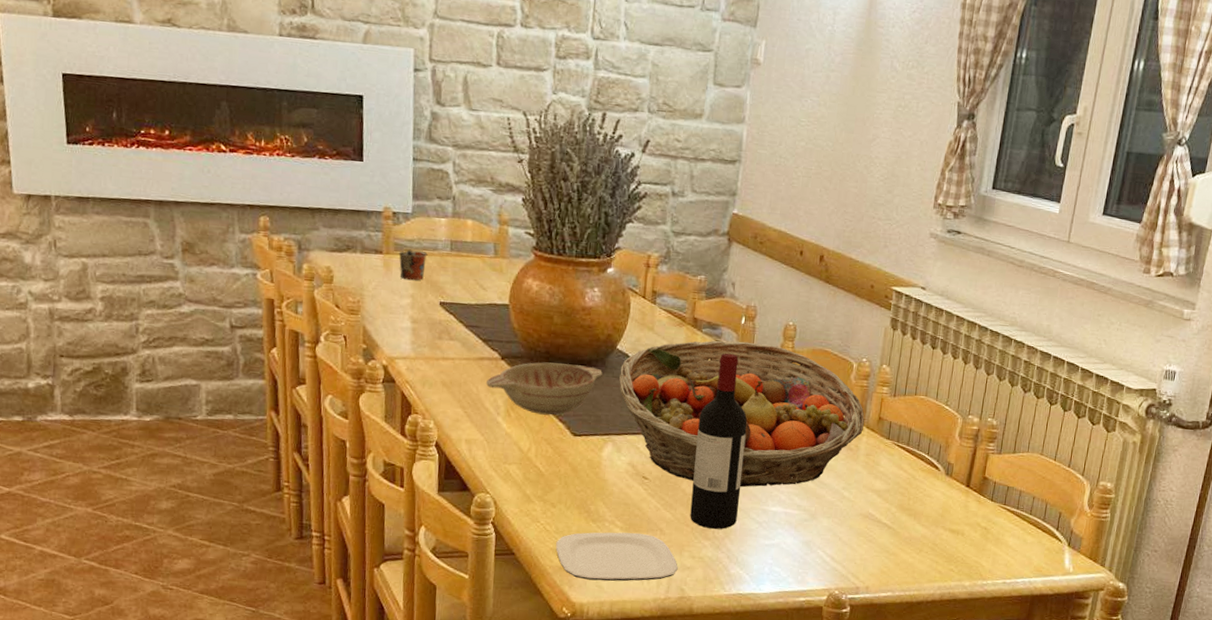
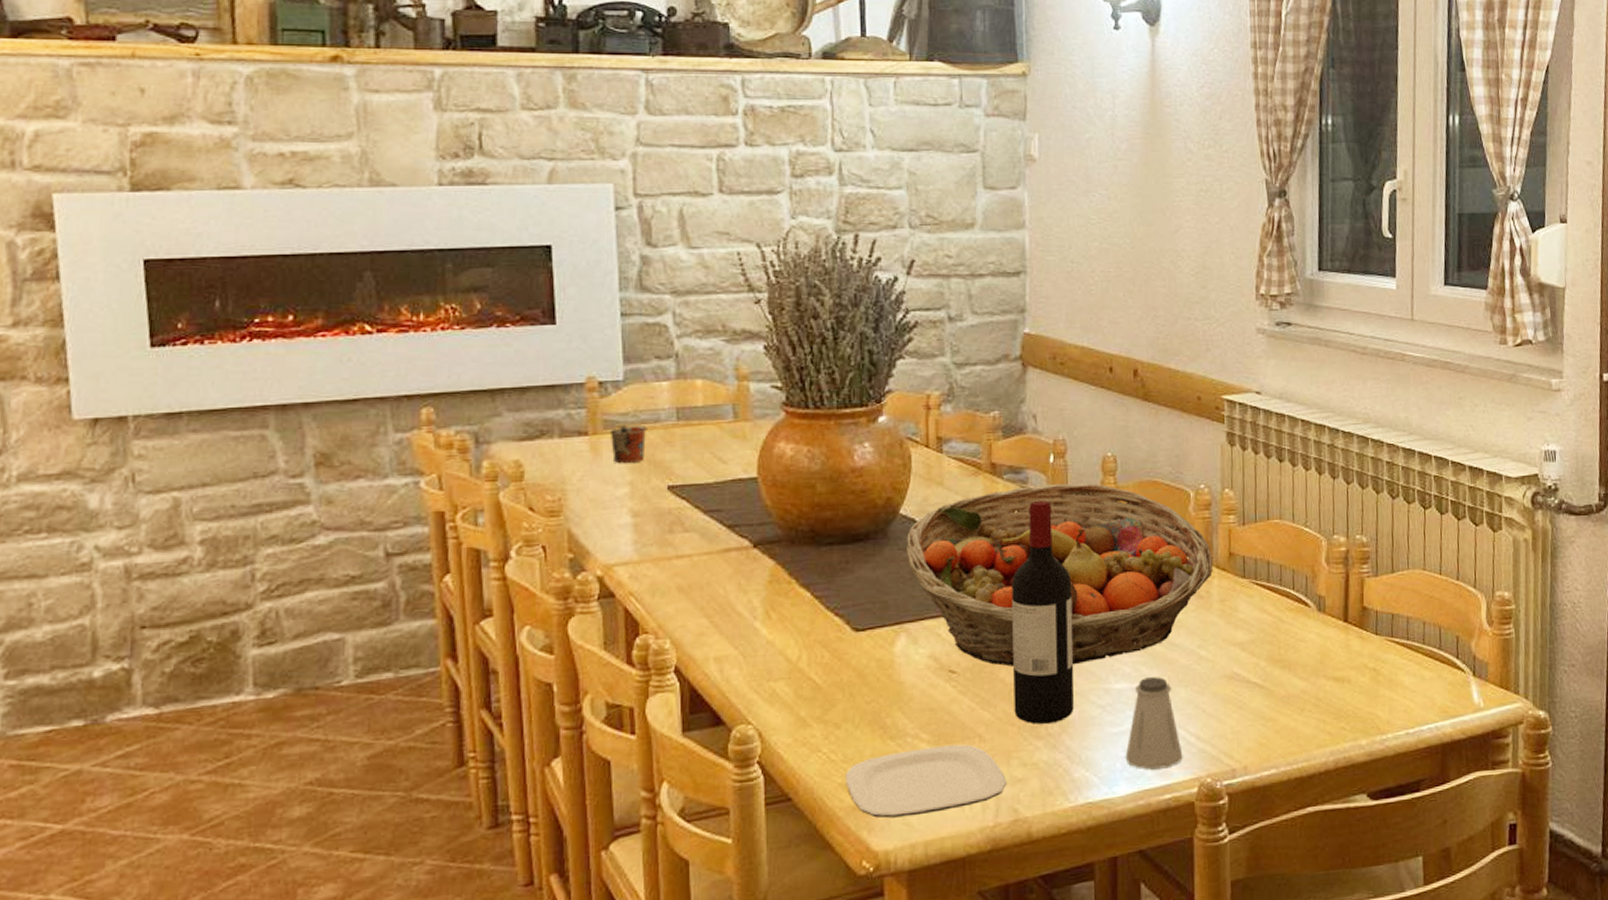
decorative bowl: present [485,362,602,415] -> none [735,540,885,611]
saltshaker: none [772,506,819,578] -> present [1125,677,1183,770]

